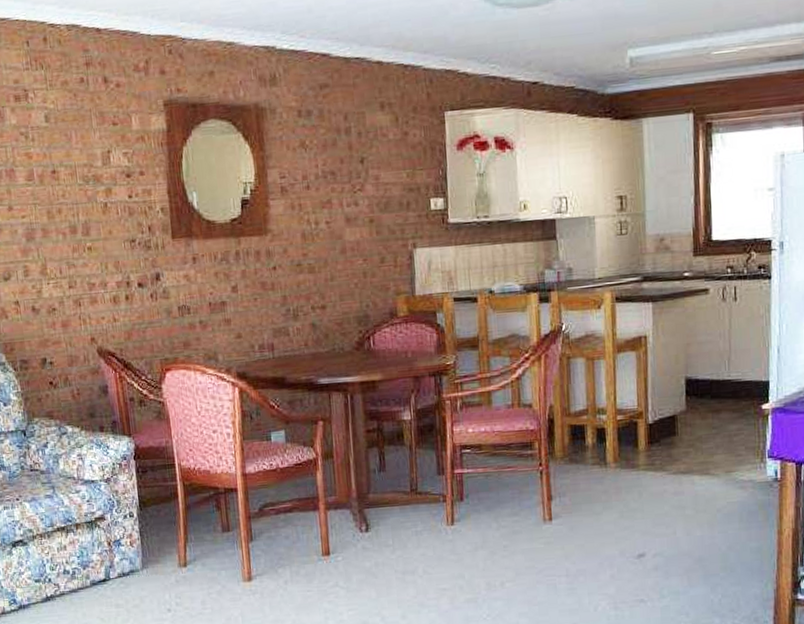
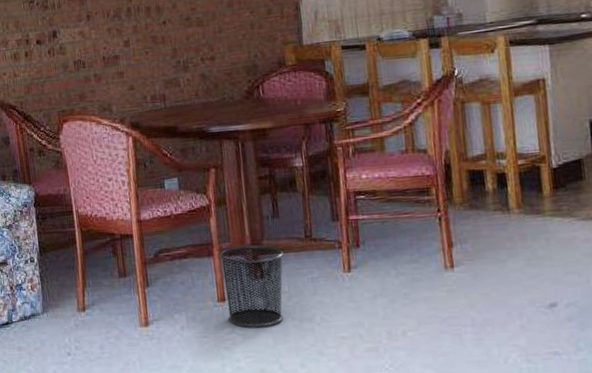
waste bin: none [324,499,389,582] -> present [219,245,284,328]

